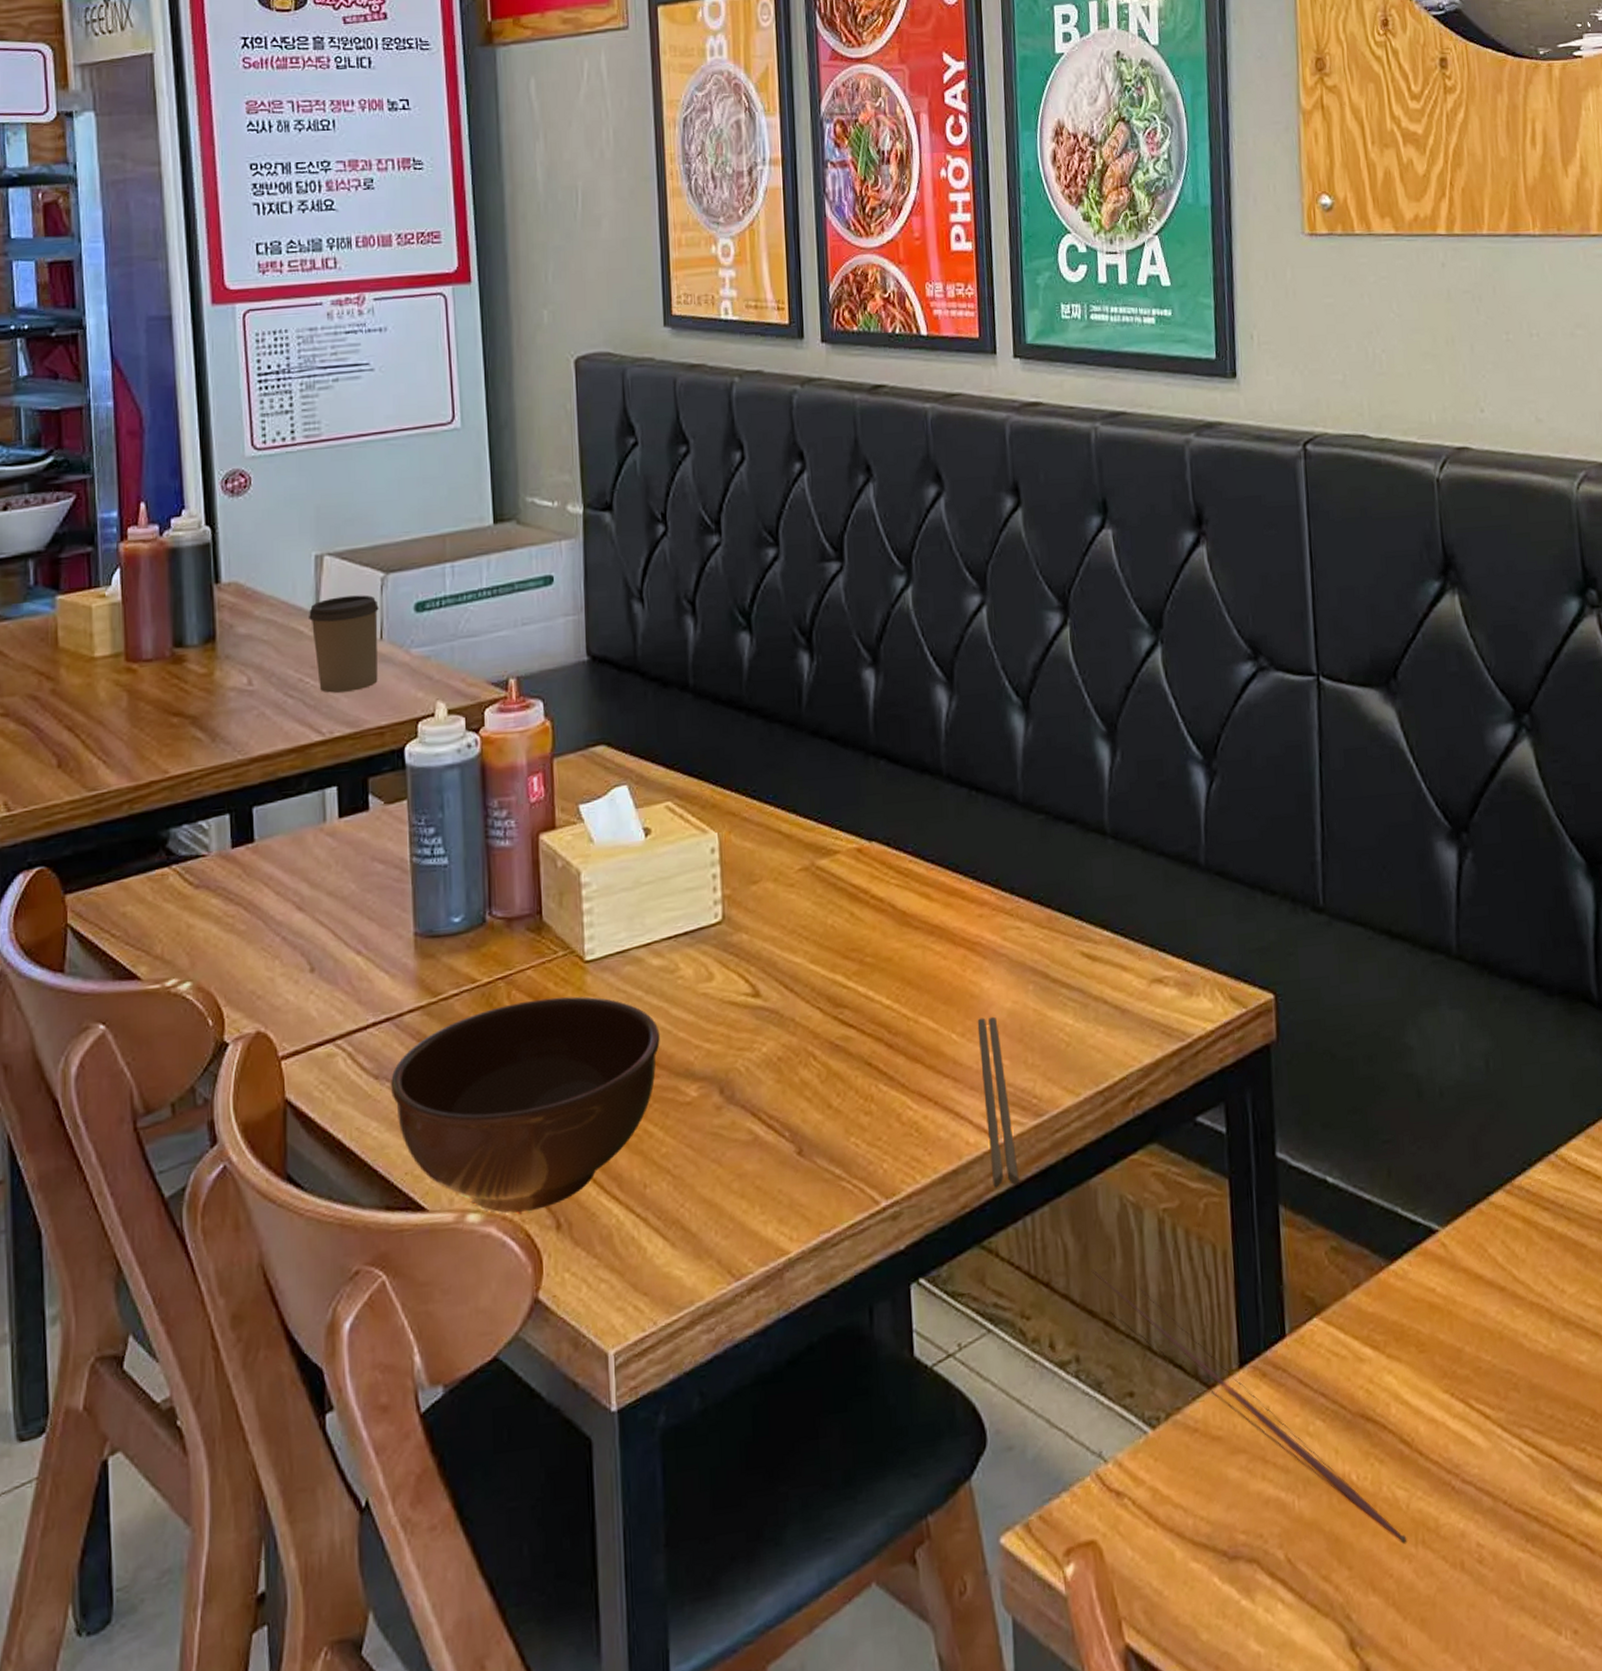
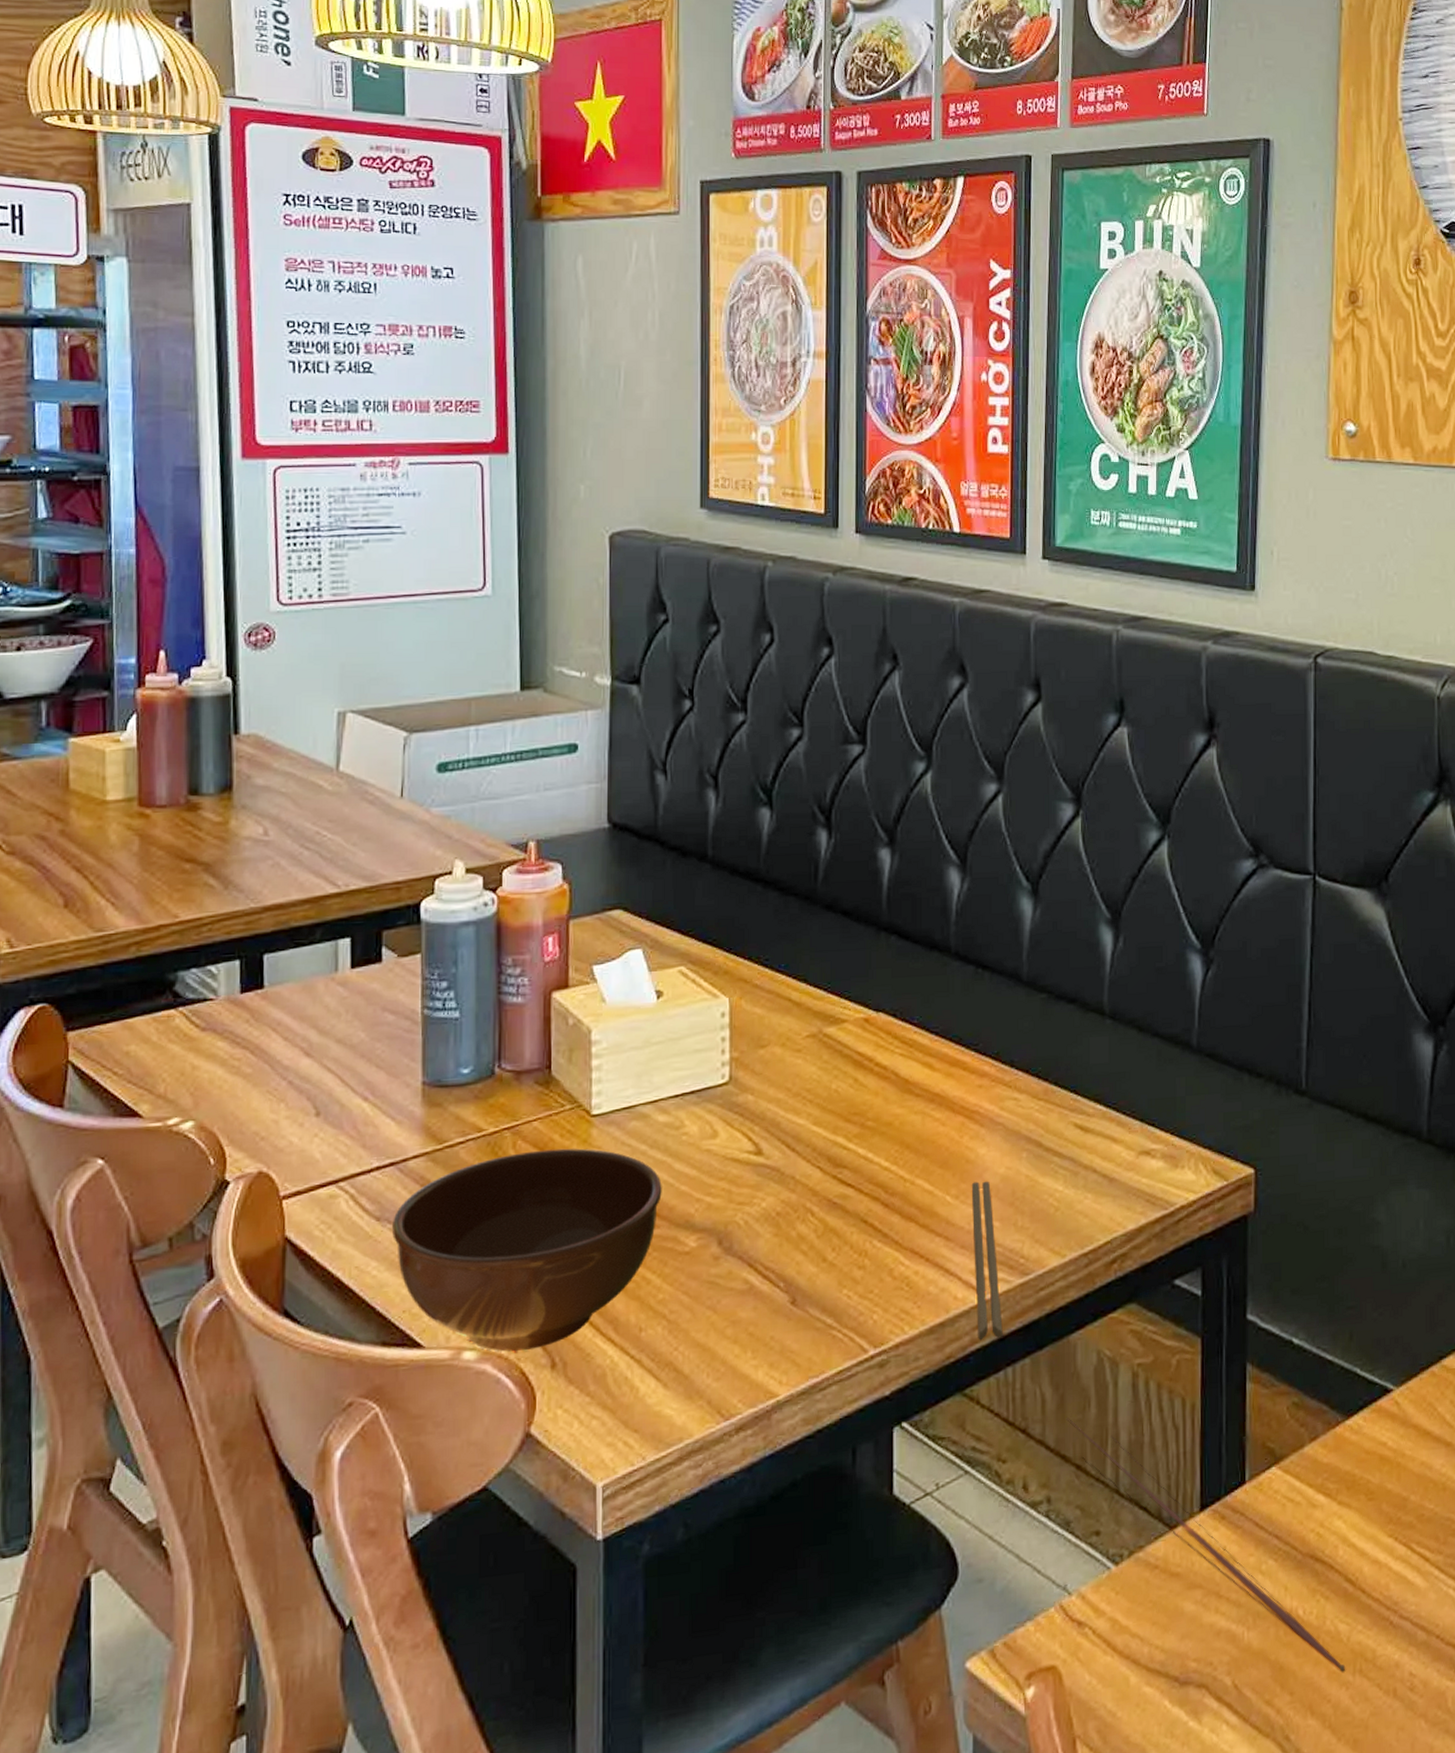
cup: present [309,595,379,693] -> none [329,753,400,847]

